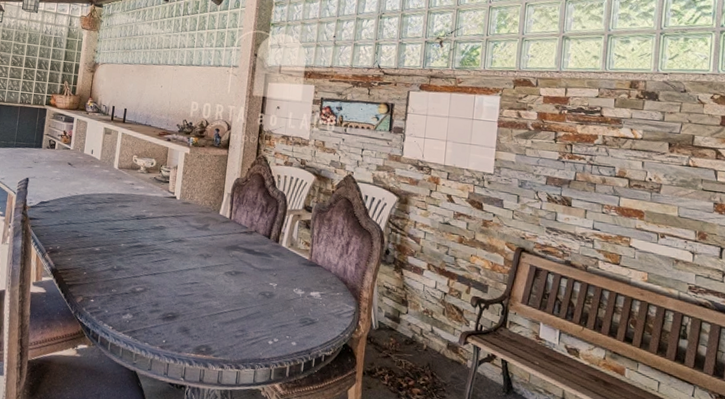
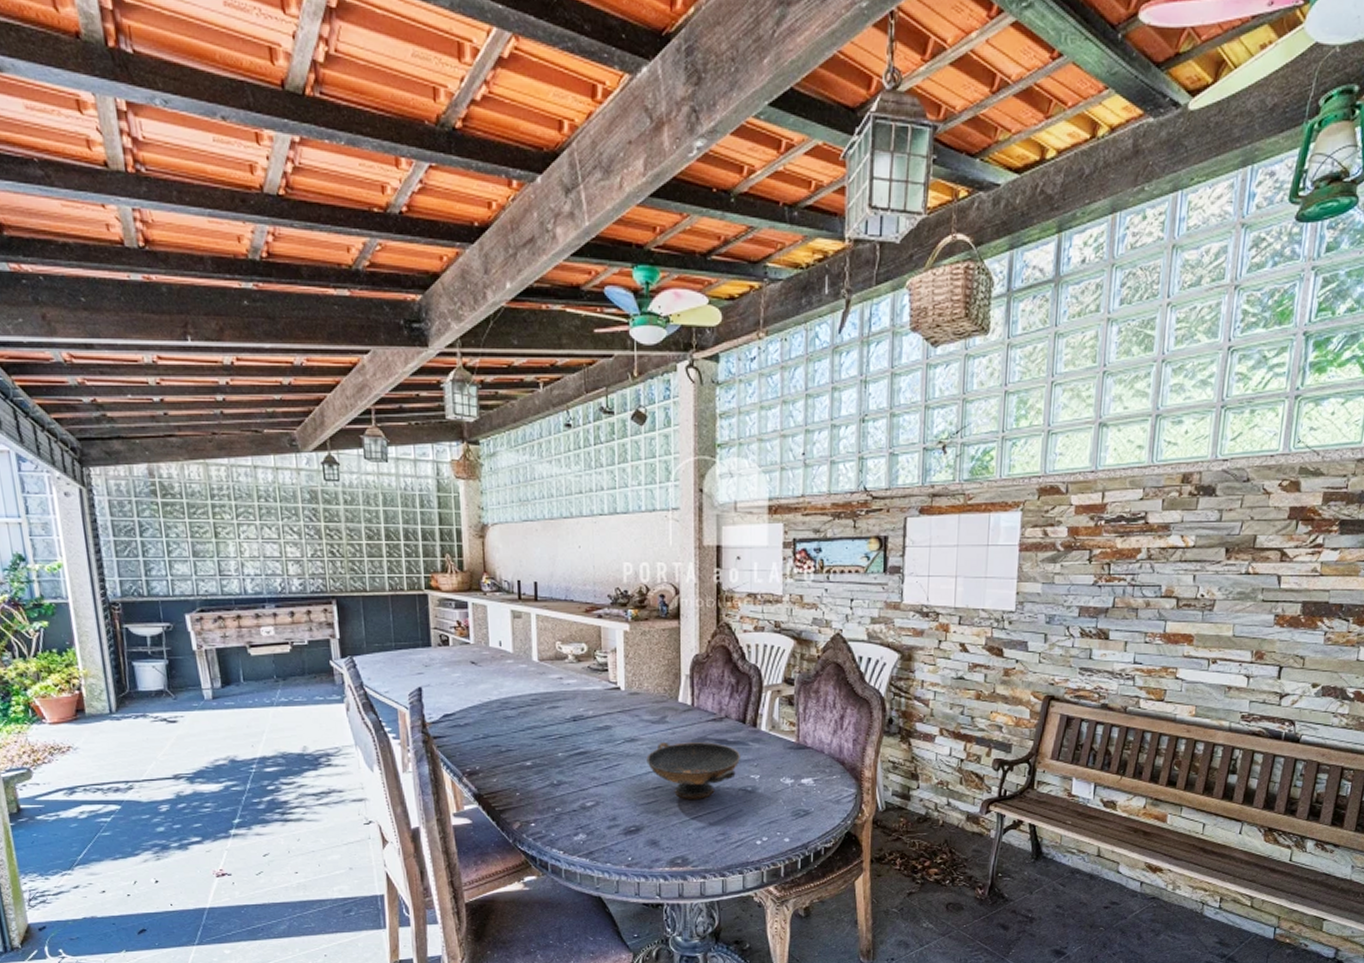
decorative bowl: none [188,245,264,298] -> present [646,741,741,799]

